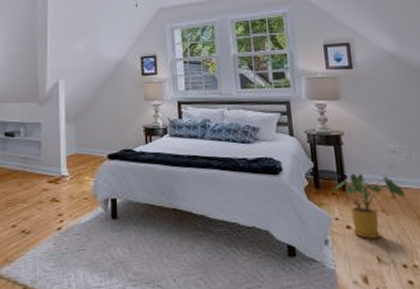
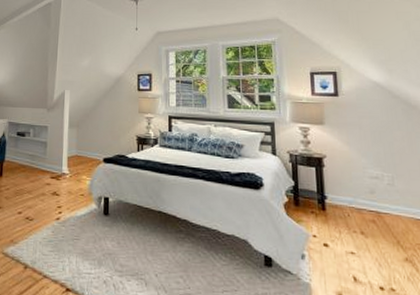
house plant: present [328,173,405,239] -> none [307,194,386,259]

